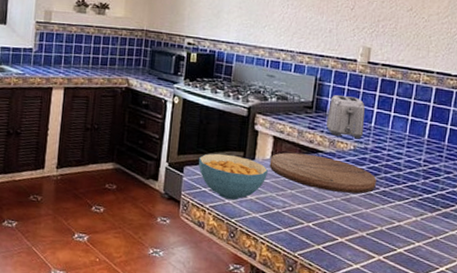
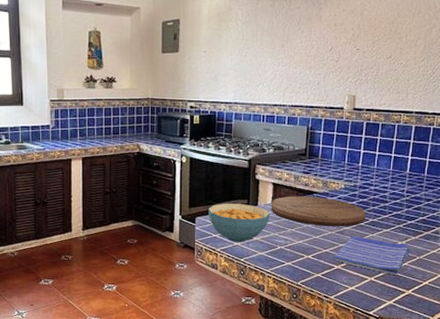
toaster: present [325,95,365,139] -> none [318,141,353,179]
dish towel: none [336,205,426,257] -> present [333,236,410,276]

